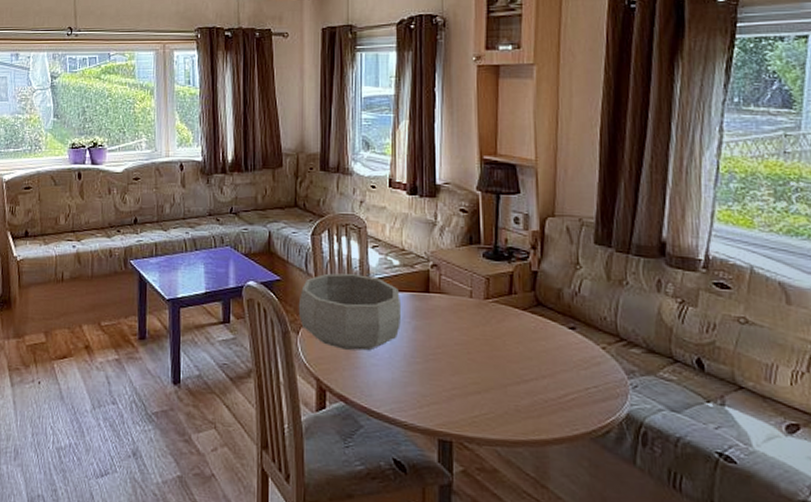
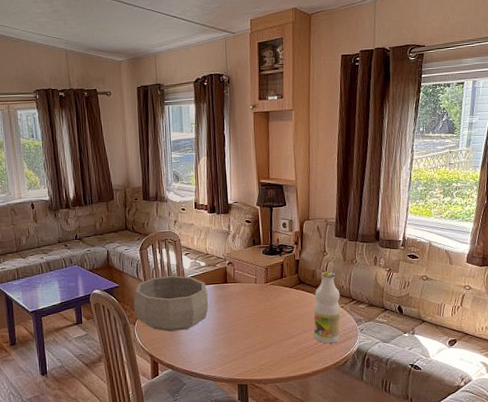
bottle: none [557,291,601,401] -> present [313,271,340,344]

